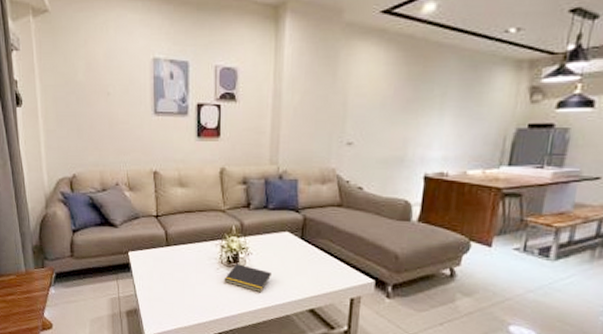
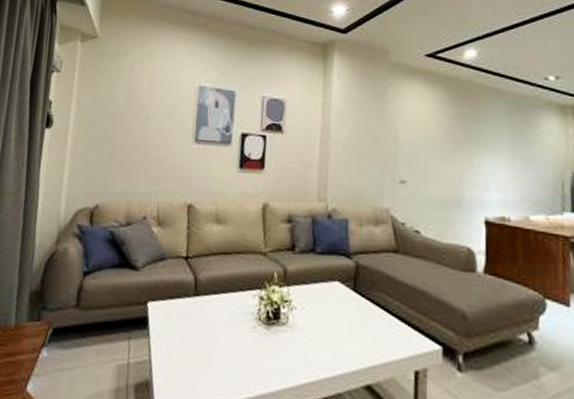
notepad: present [224,264,273,292] -> none [261,321,320,360]

